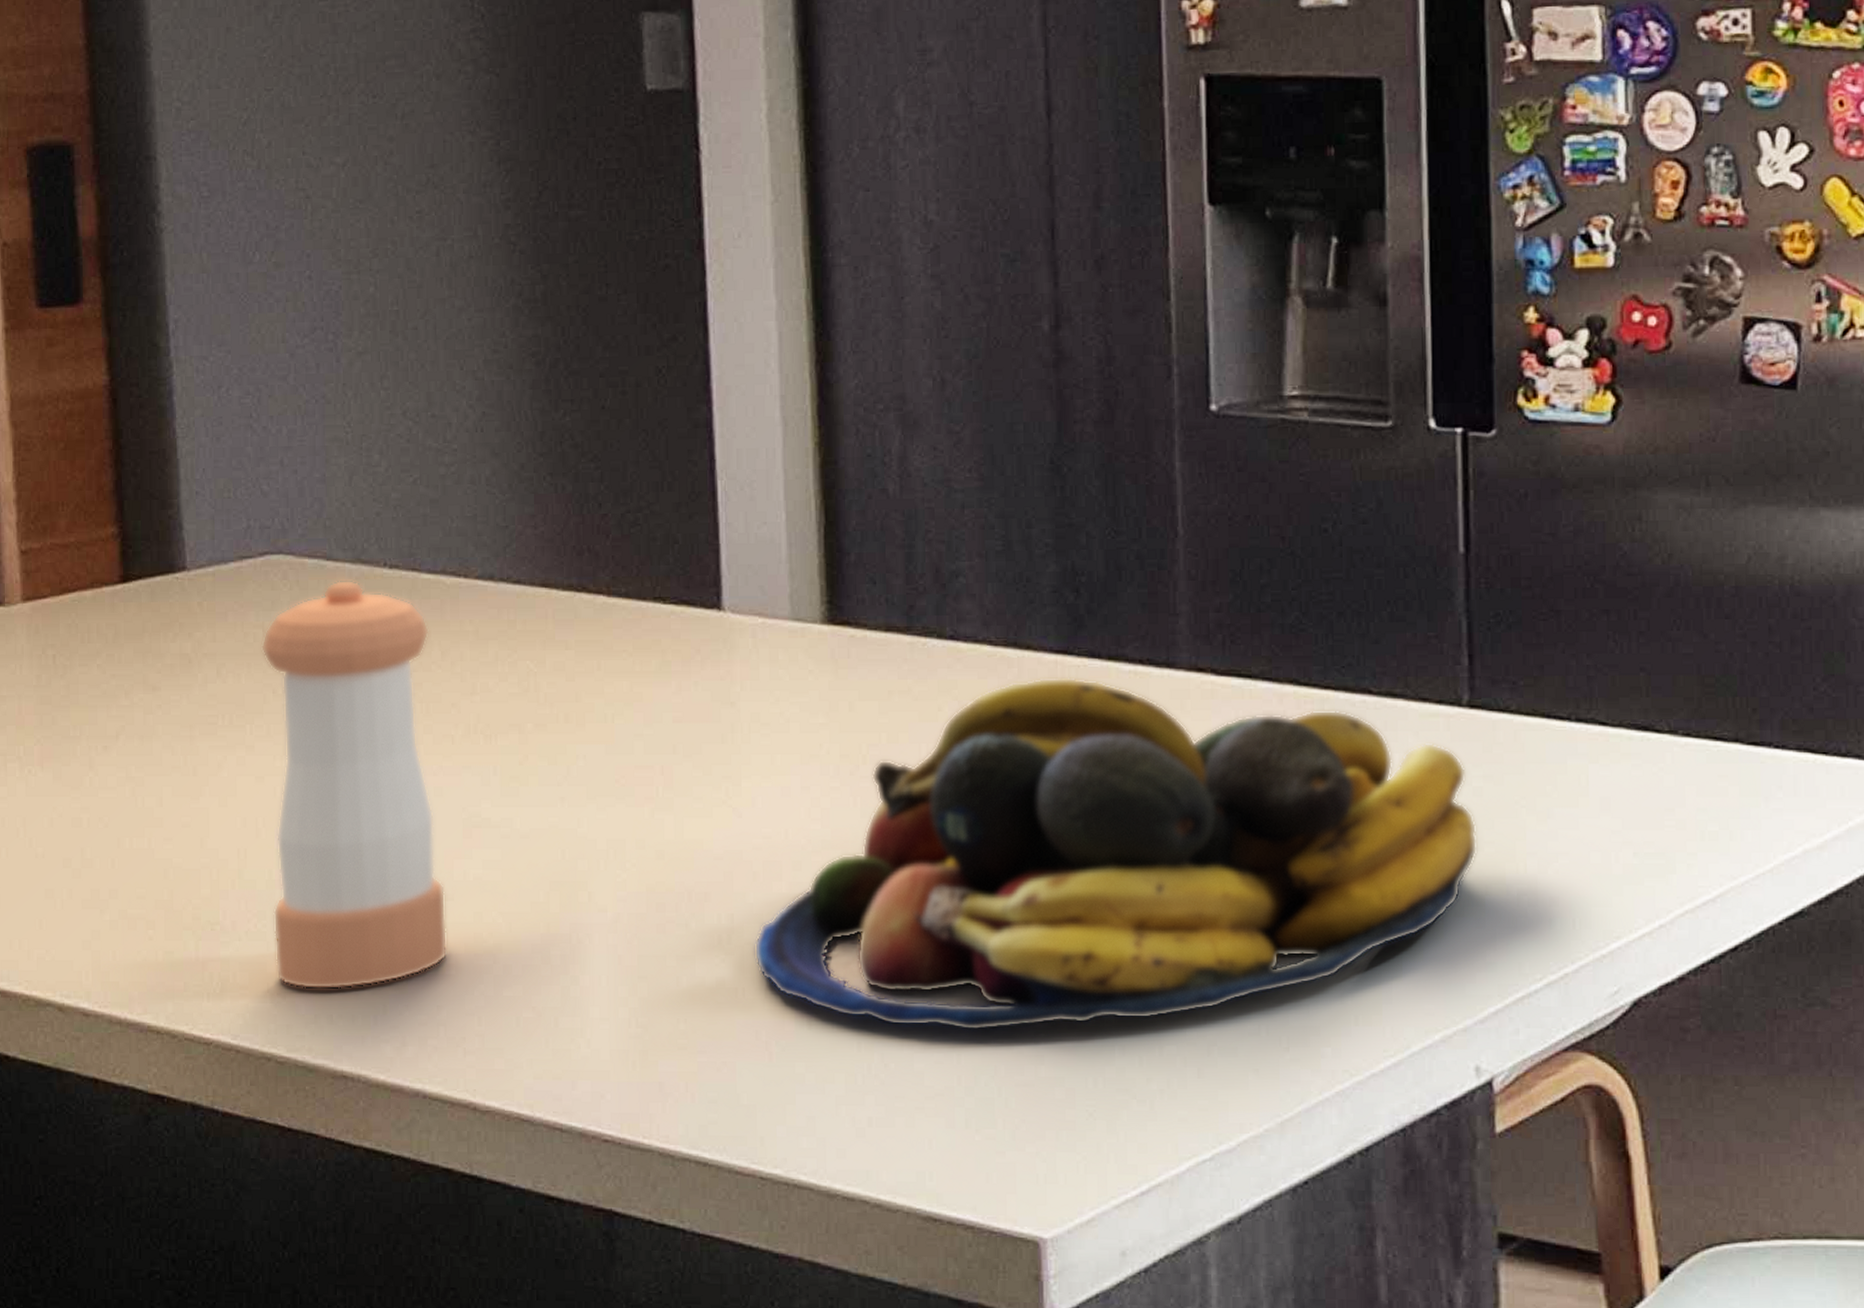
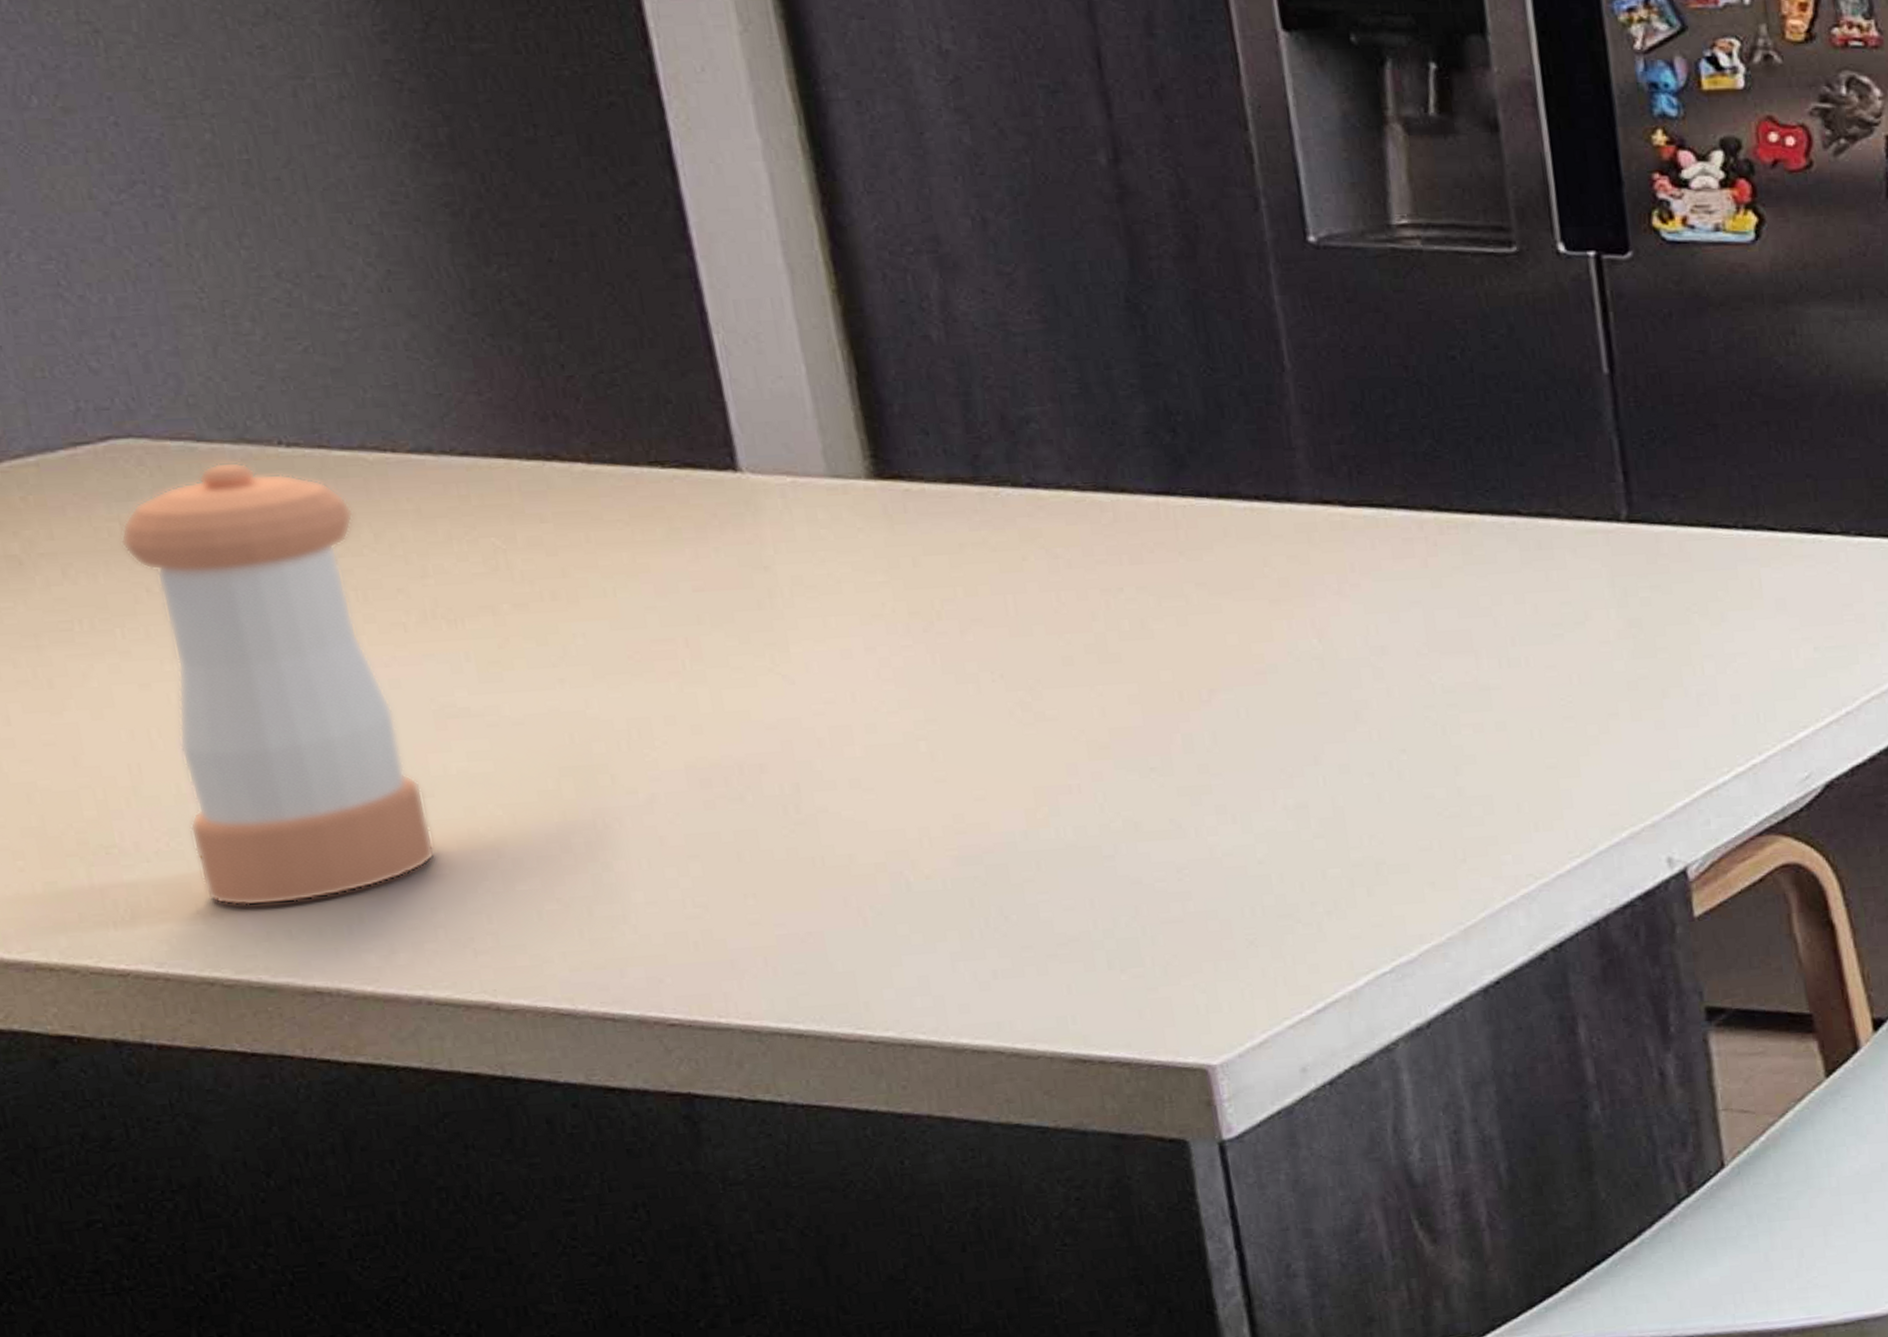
fruit bowl: present [754,677,1478,1031] -> none [829,517,1651,879]

